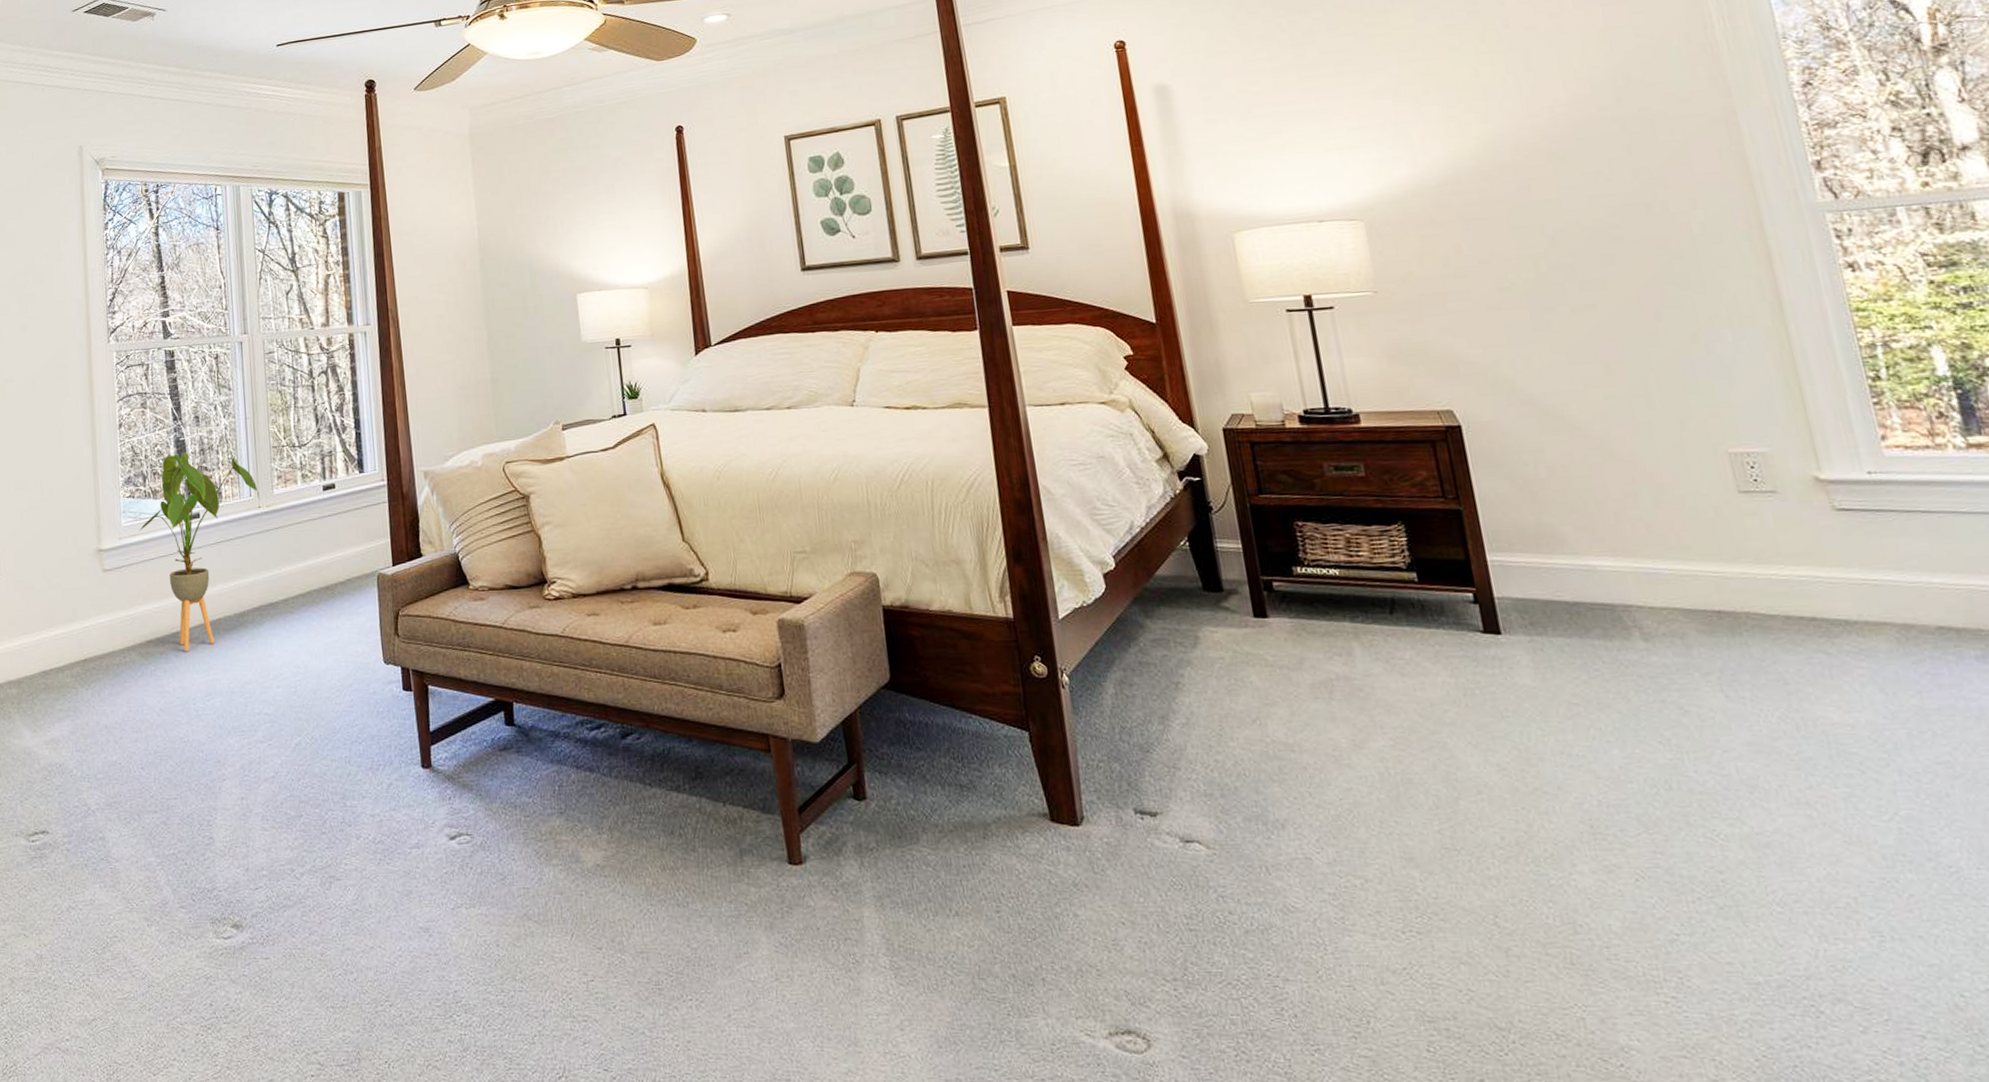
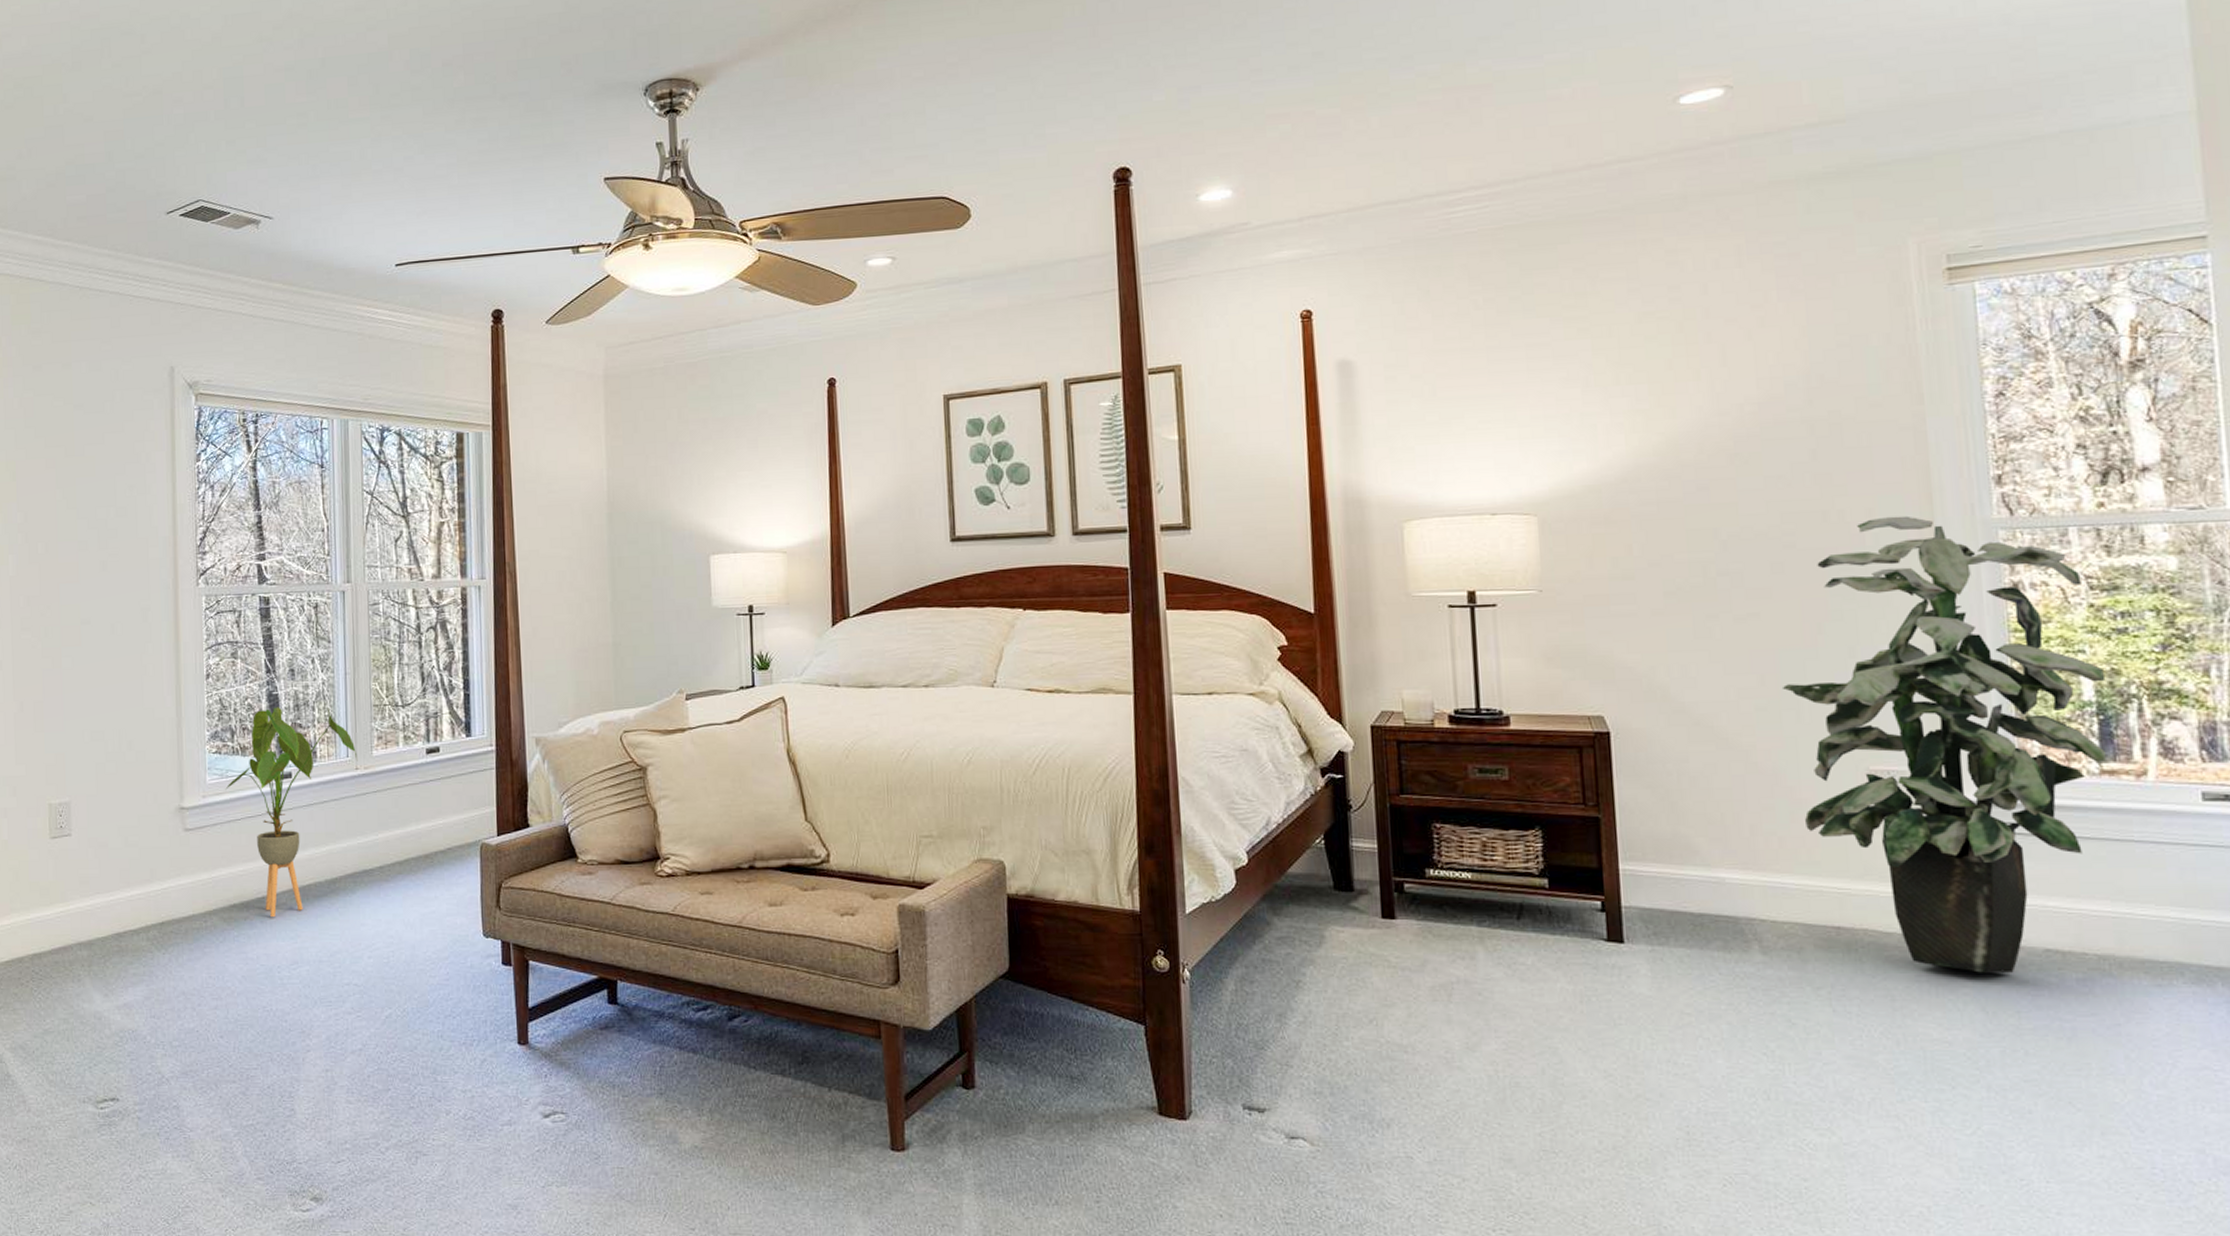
indoor plant: none [1628,204,1971,653] -> present [1781,515,2106,973]

